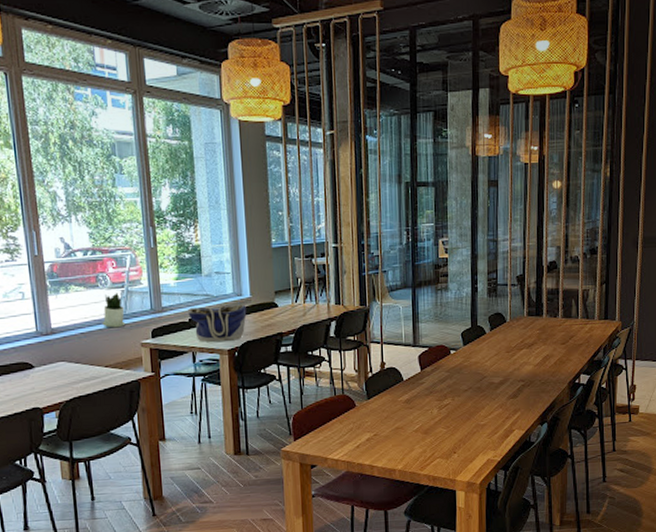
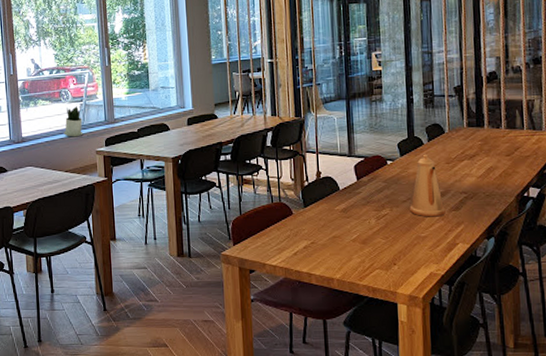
tote bag: present [188,304,247,342] -> none [137,116,189,150]
coffee pot: none [470,343,504,406] -> present [409,154,446,217]

